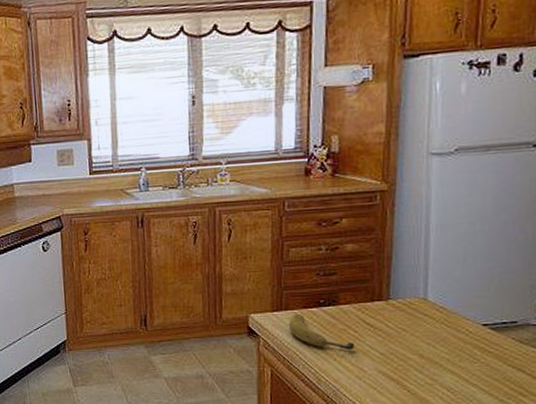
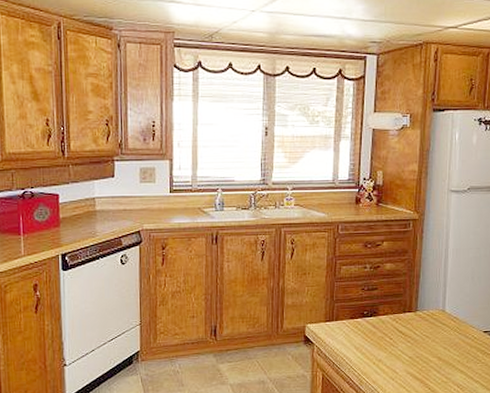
fruit: present [289,313,355,350] -> none [339,323,390,355]

